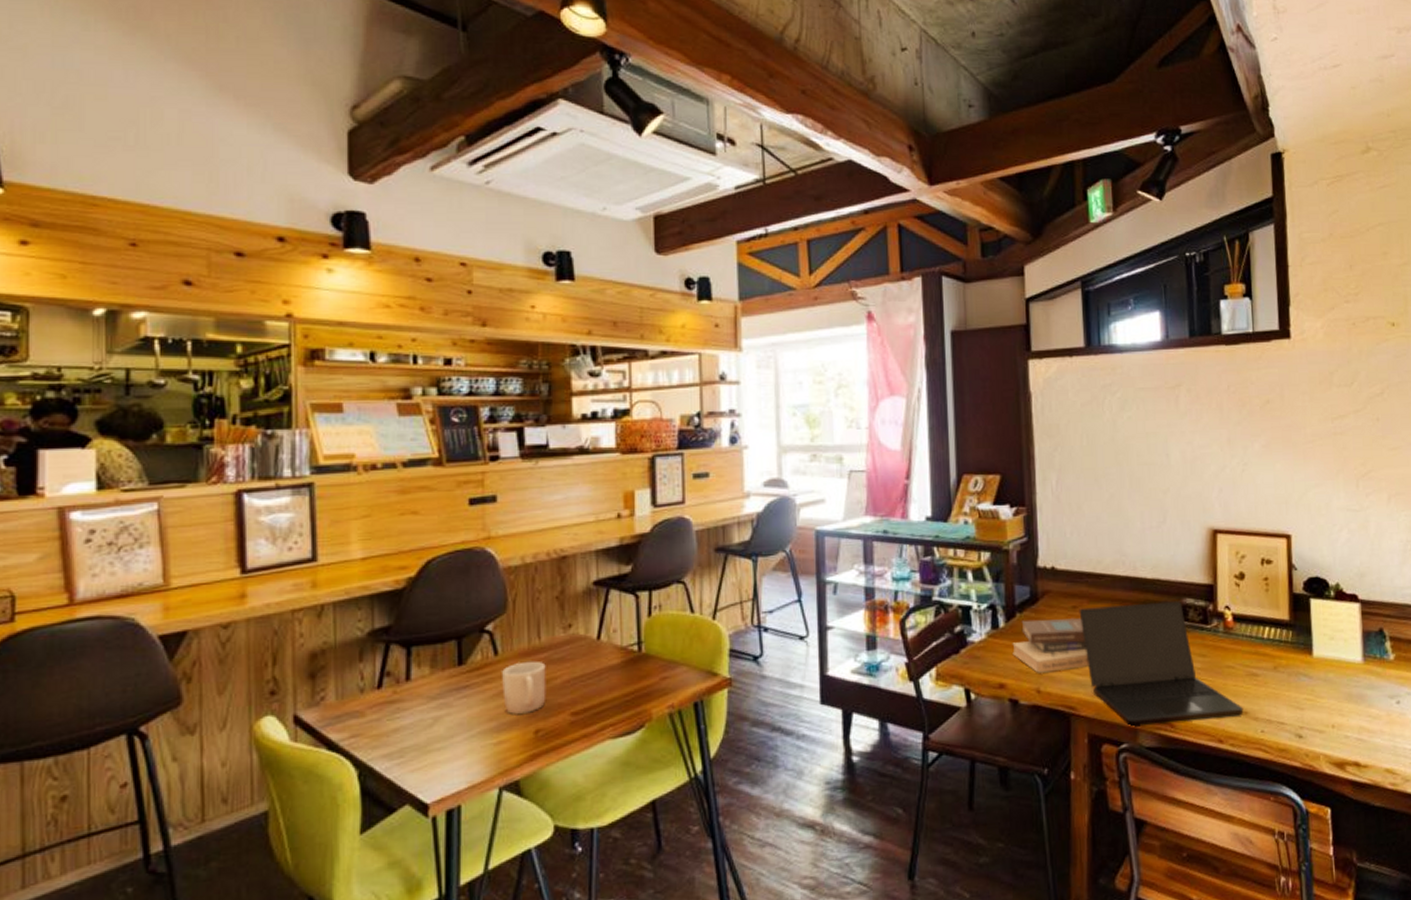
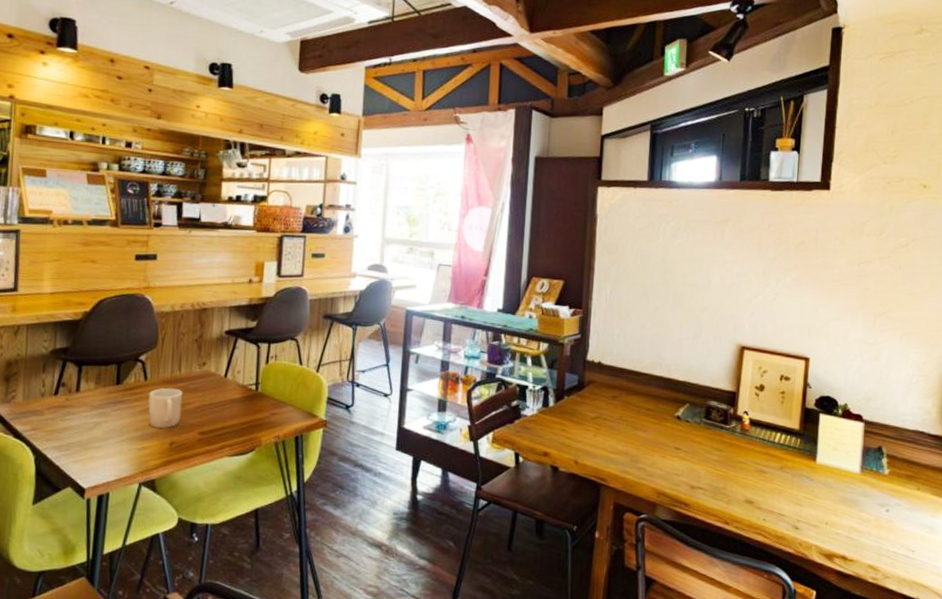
books: present [1012,618,1089,673] -> none [558,402,622,448]
laptop: present [1079,601,1244,726] -> none [617,398,750,504]

